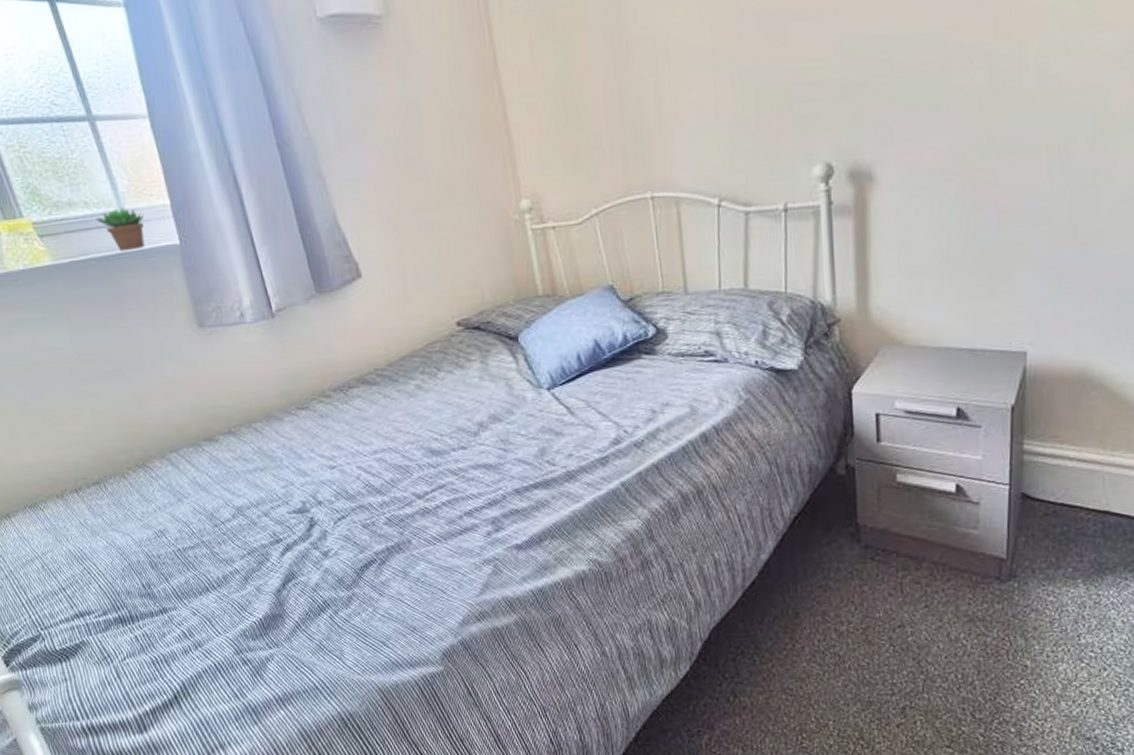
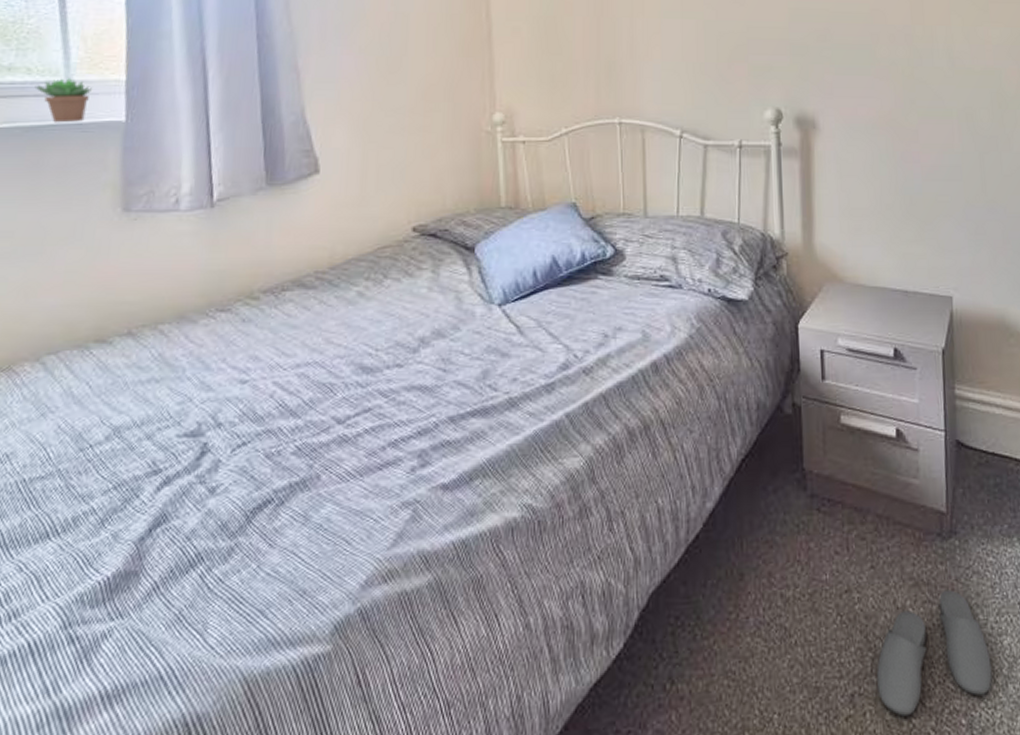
slippers: none [928,624,1044,725] -> present [877,589,992,717]

